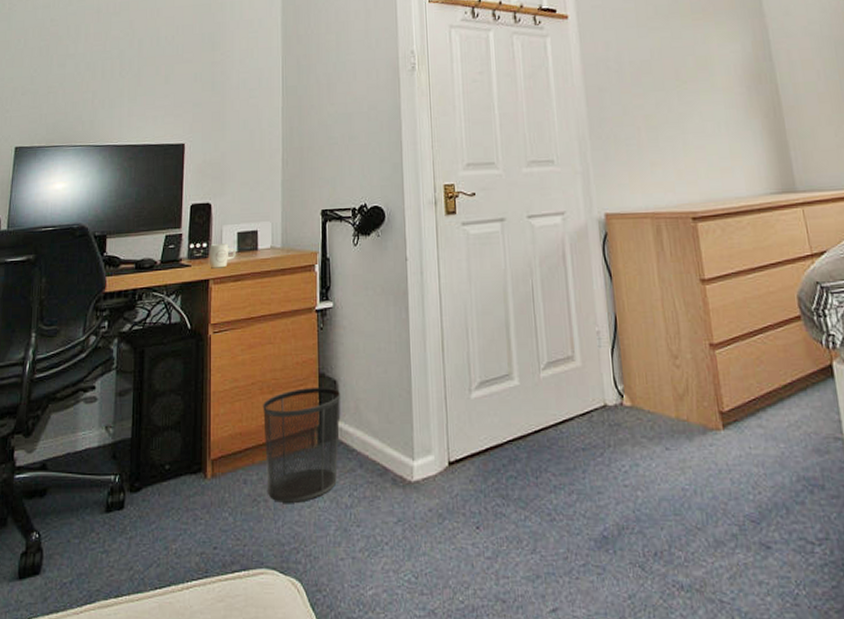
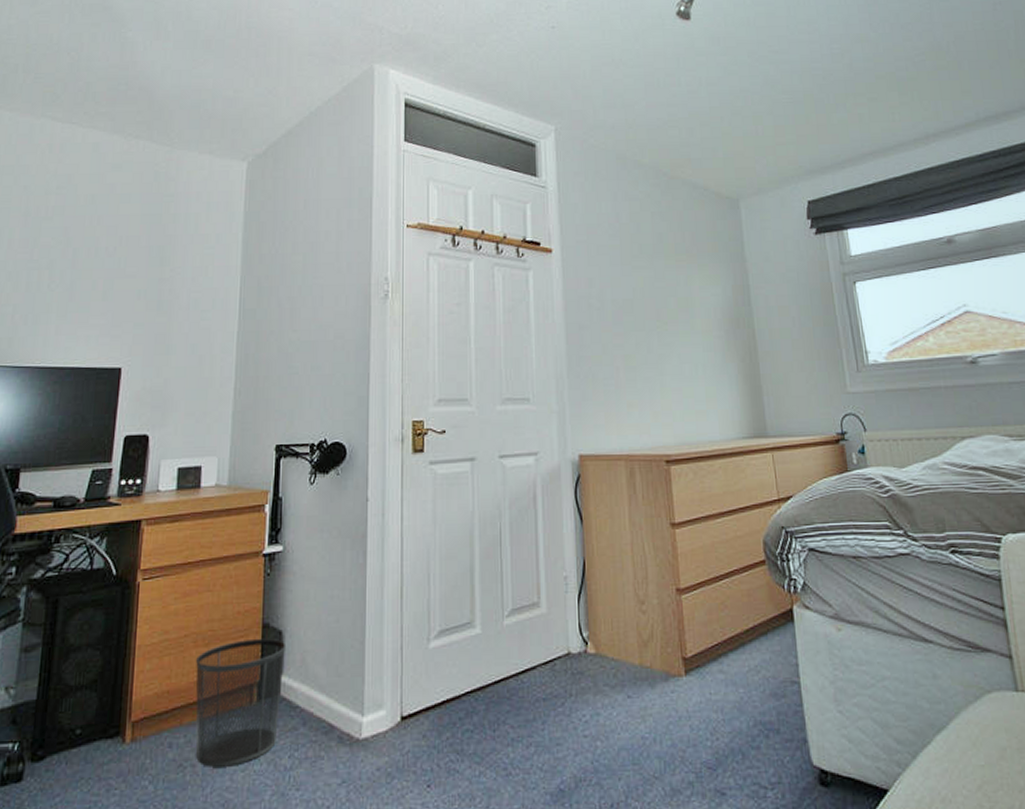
mug: present [209,242,236,269] -> none [142,479,175,508]

